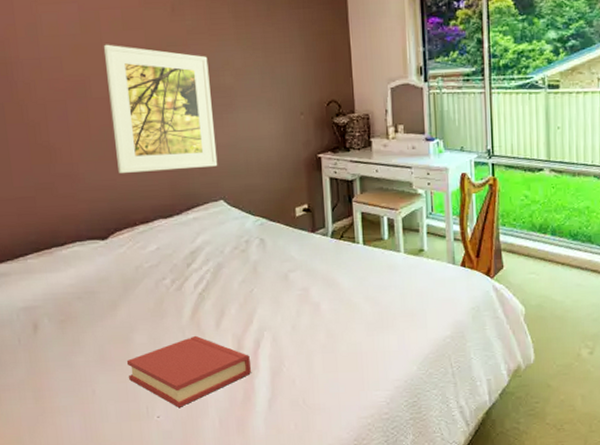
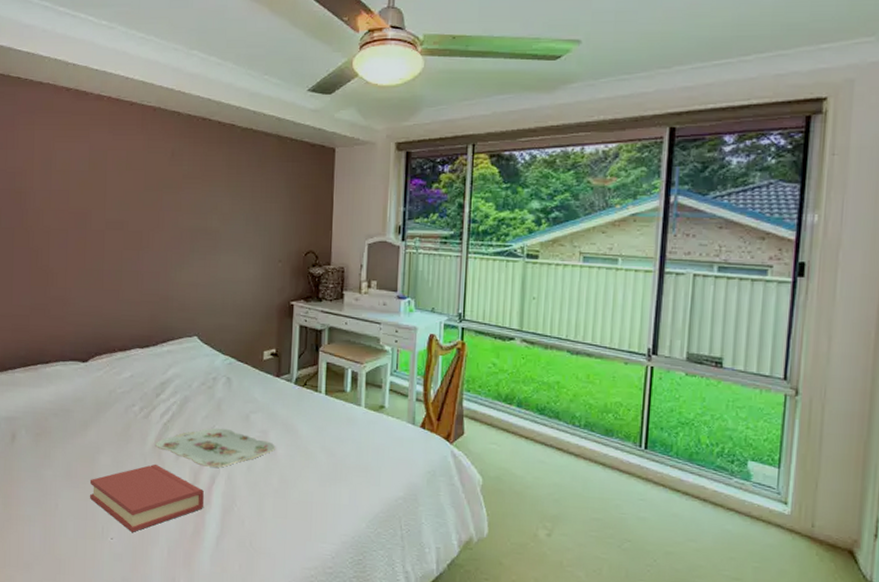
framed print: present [103,44,218,173] -> none [105,182,199,304]
serving tray: none [192,290,318,331] -> present [155,428,275,468]

